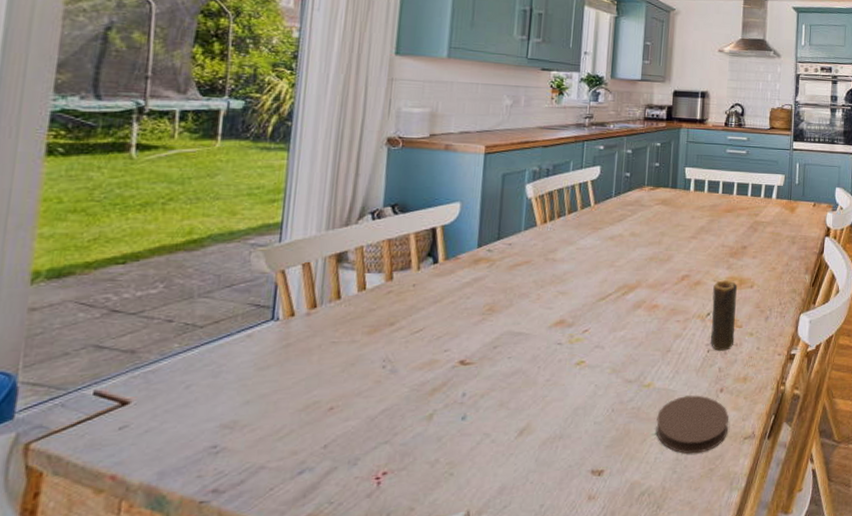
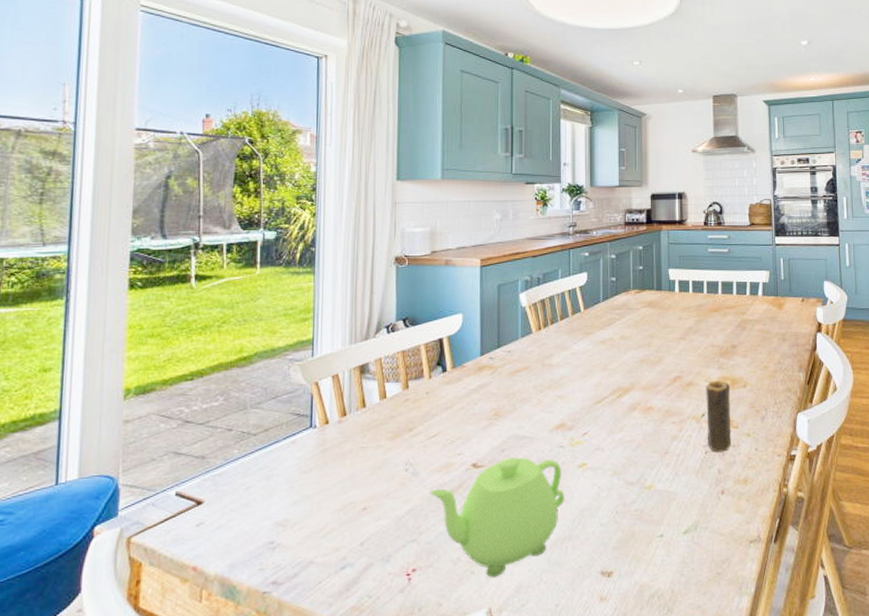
teapot: none [409,354,559,480] -> present [430,457,565,578]
coaster: present [656,395,729,454] -> none [660,497,733,557]

